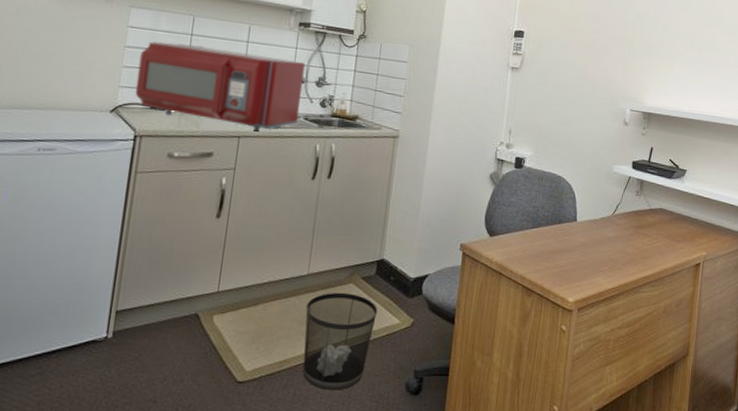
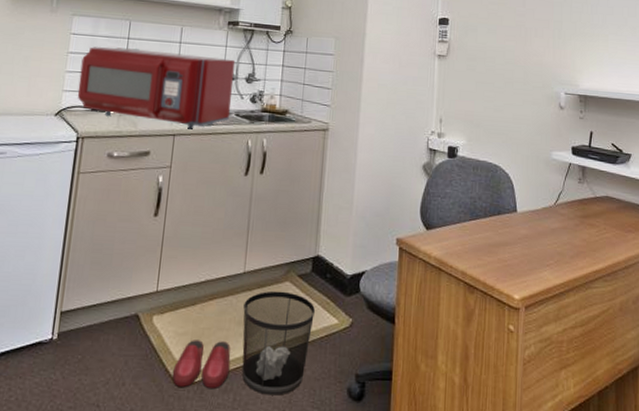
slippers: none [232,338,292,384] -> present [173,340,231,388]

